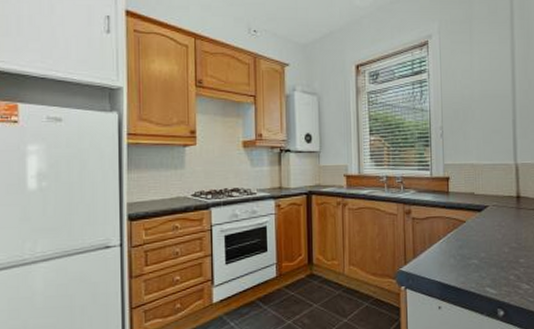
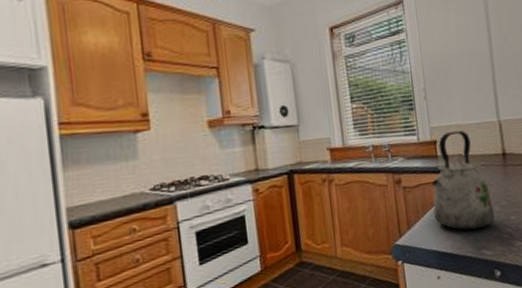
kettle: none [440,169,503,267] -> present [432,130,495,231]

